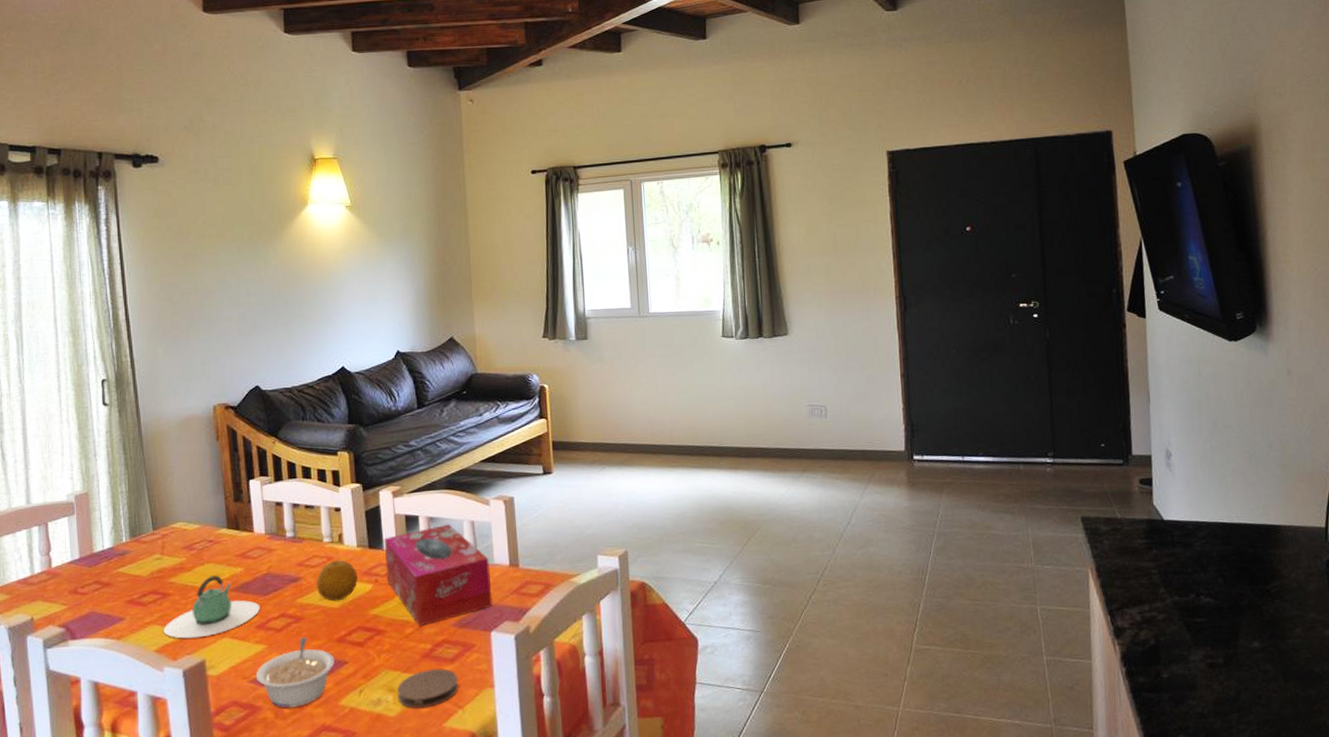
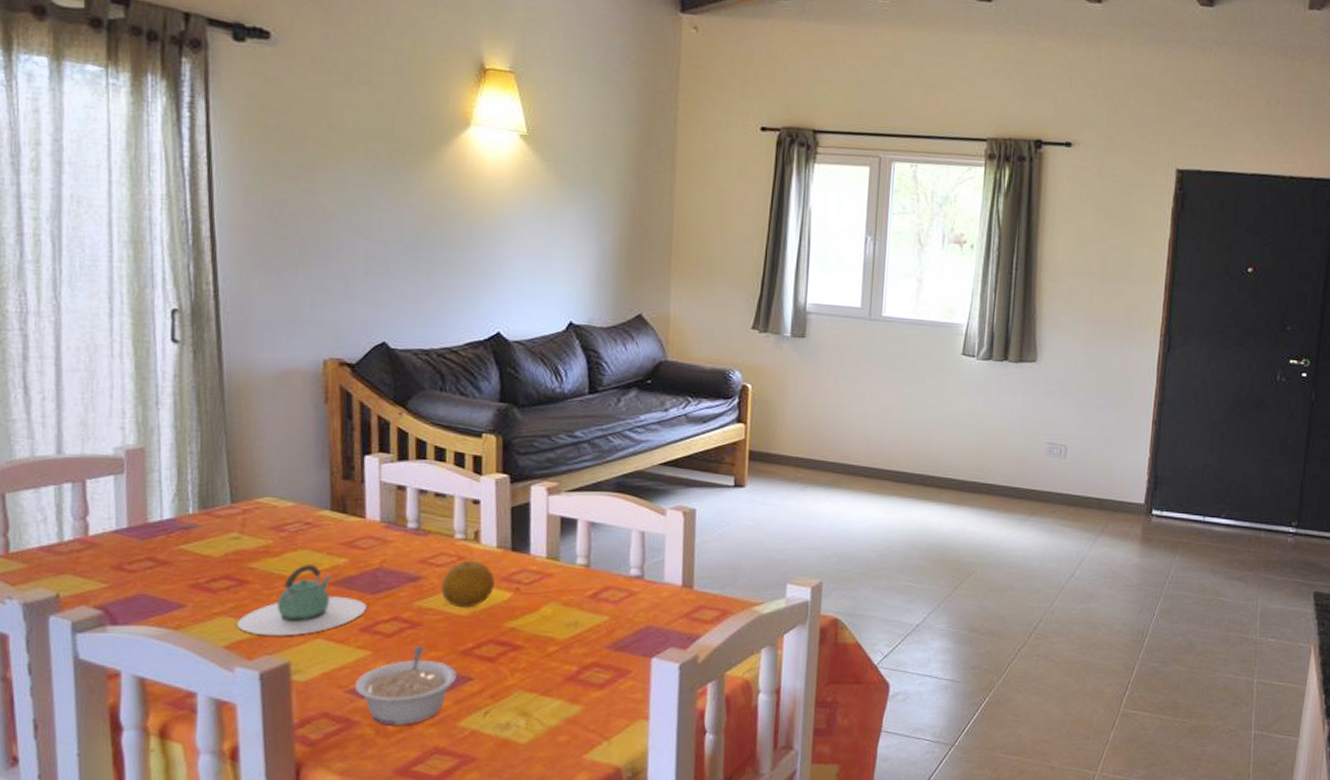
tissue box: present [384,523,493,626] -> none [530,531,659,644]
coaster: present [397,669,459,709] -> none [531,694,607,737]

